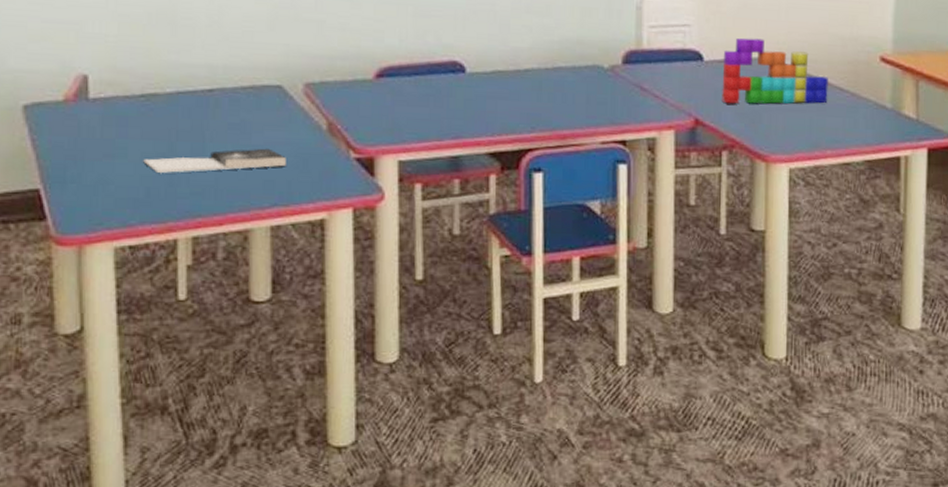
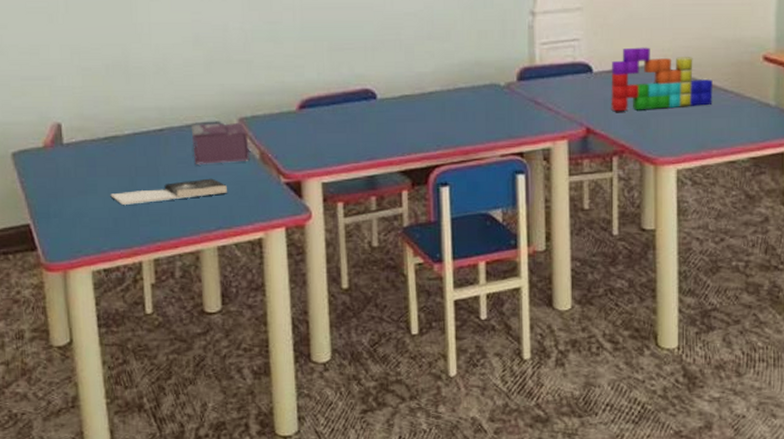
tissue box: none [246,86,315,132] -> present [191,122,250,164]

